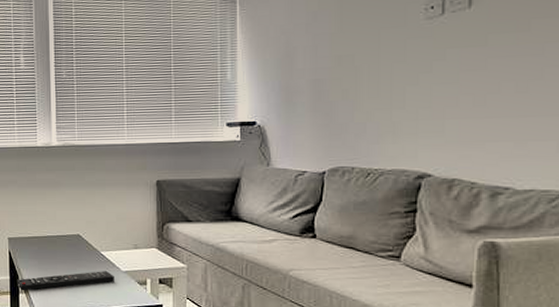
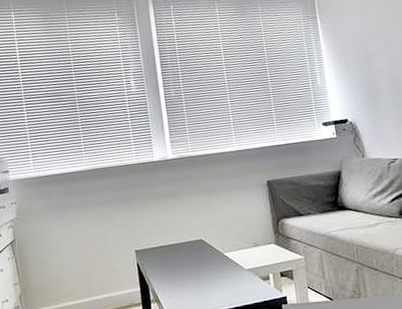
remote control: present [17,271,114,291] -> none [147,271,239,301]

